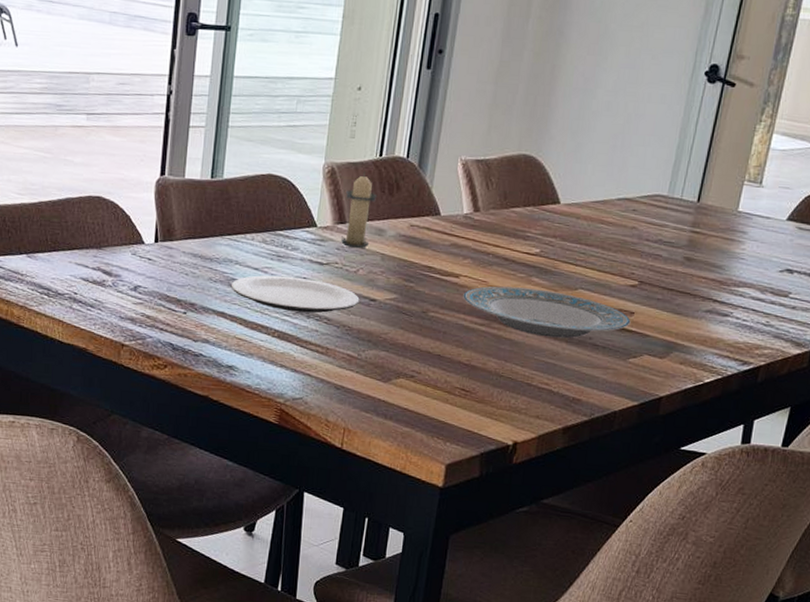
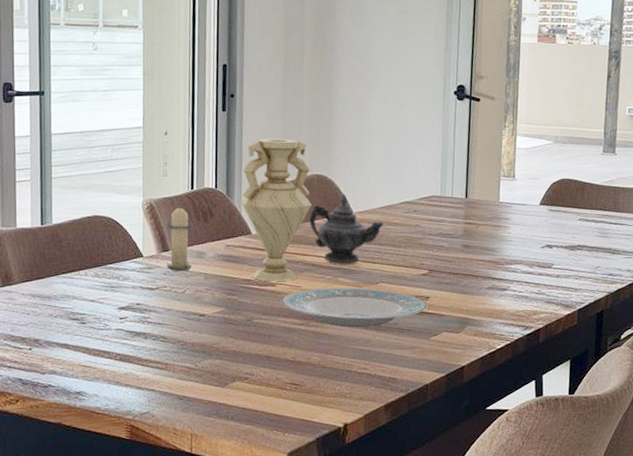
plate: present [230,275,360,313] -> none [70,303,190,335]
vase: none [433,106,518,274] -> present [241,138,312,282]
teapot: none [508,181,595,264] -> present [309,194,384,265]

